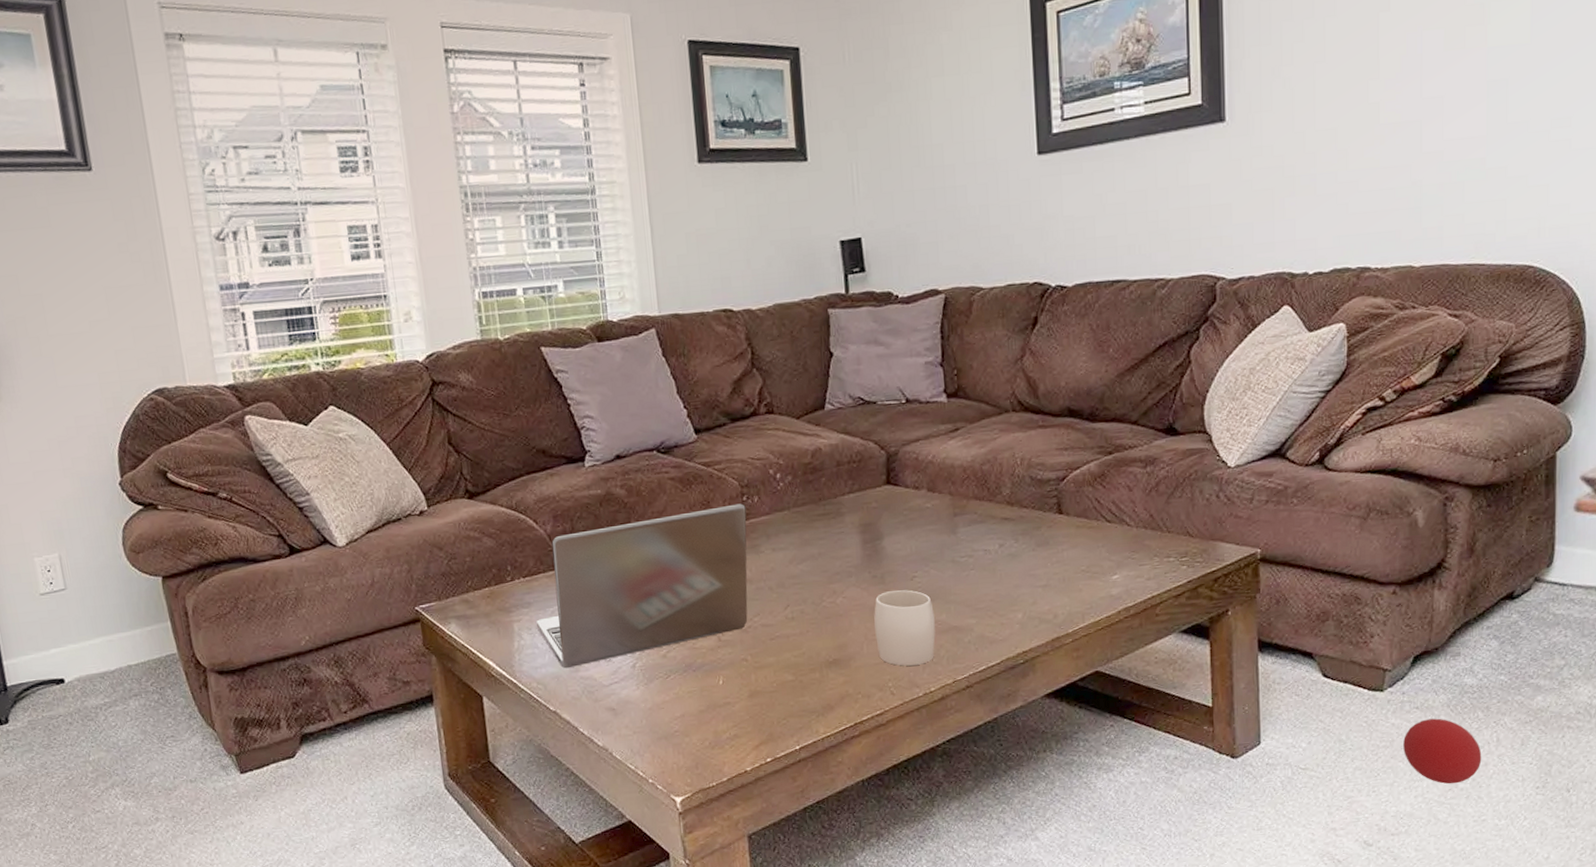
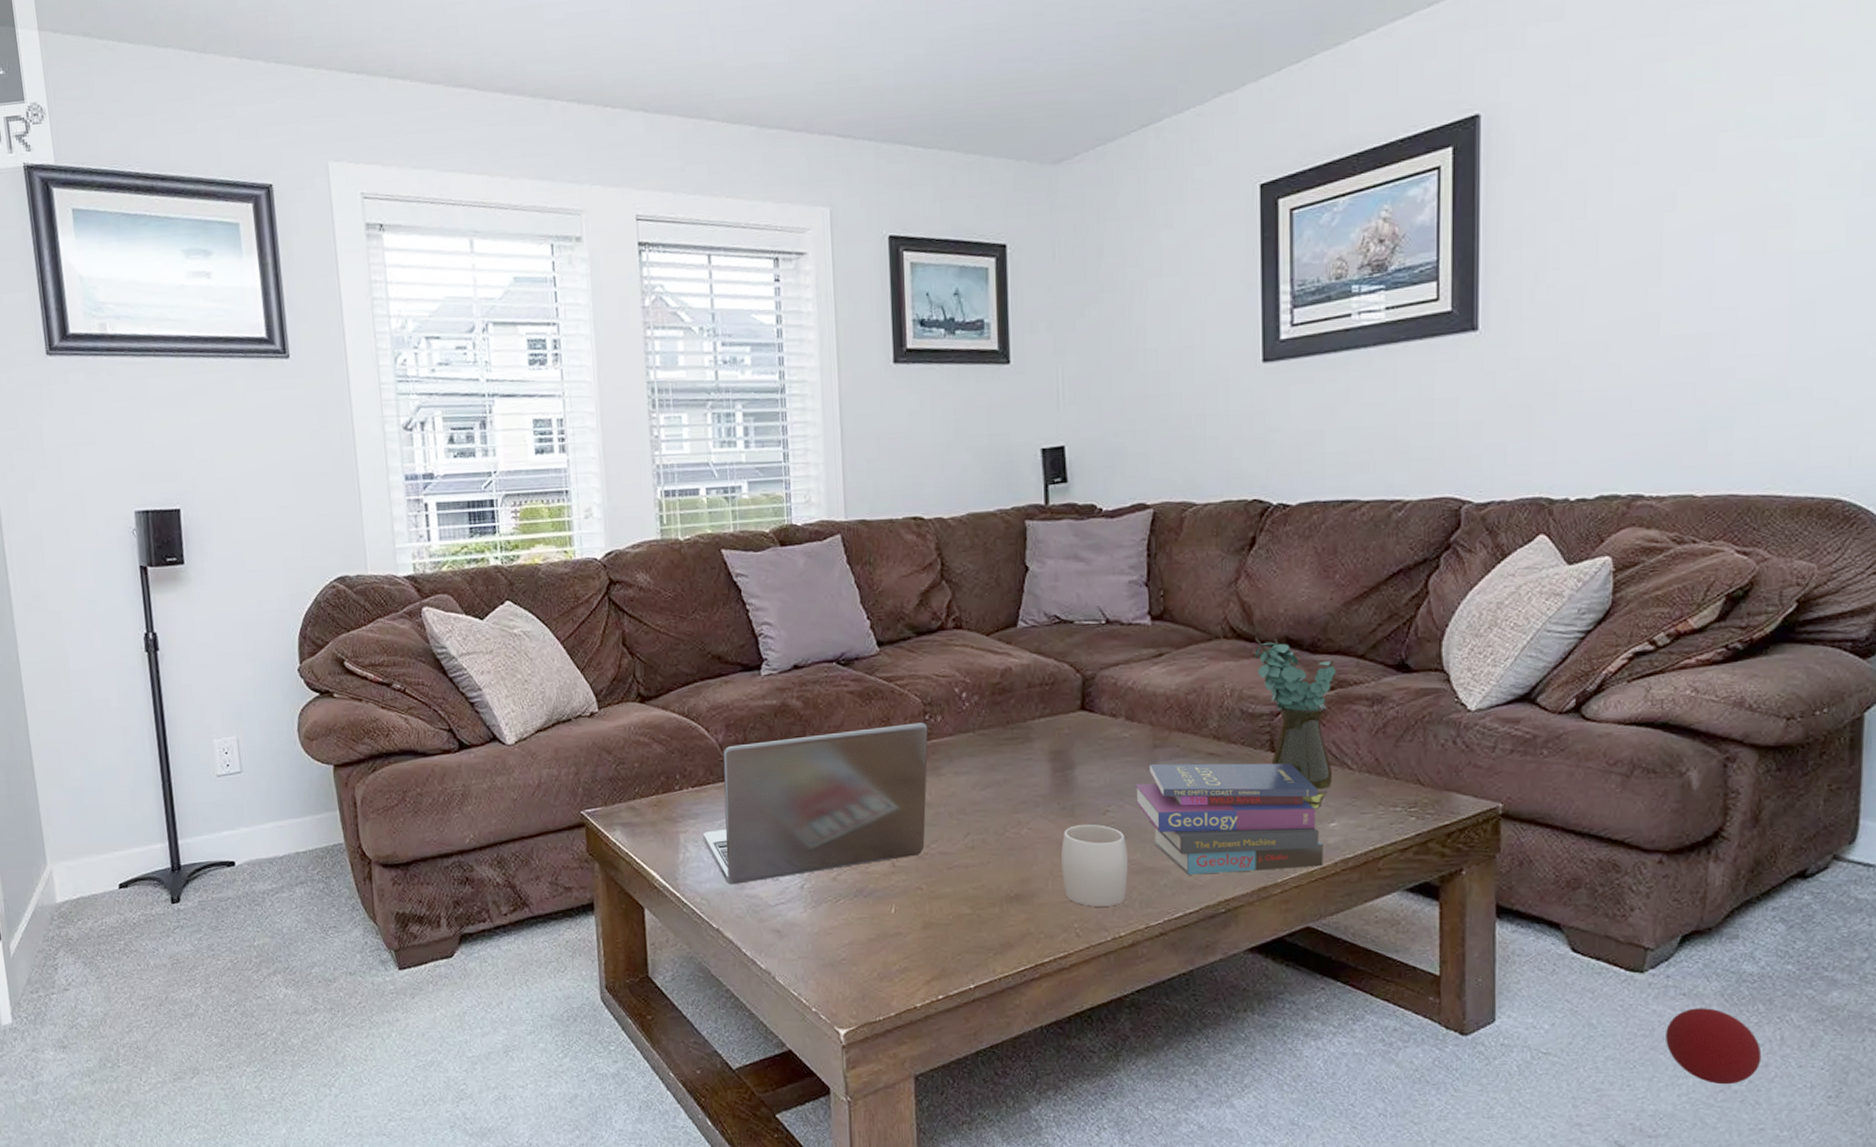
books: none [939,523,1108,631] -> present [1135,763,1323,875]
vase: none [1040,409,1114,564] -> present [1254,637,1336,809]

